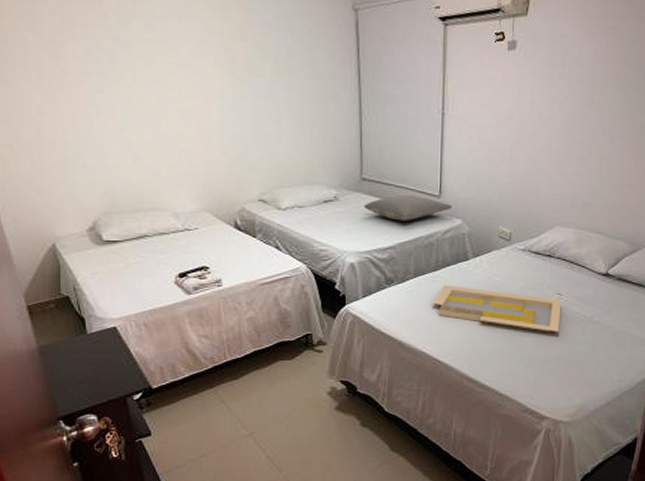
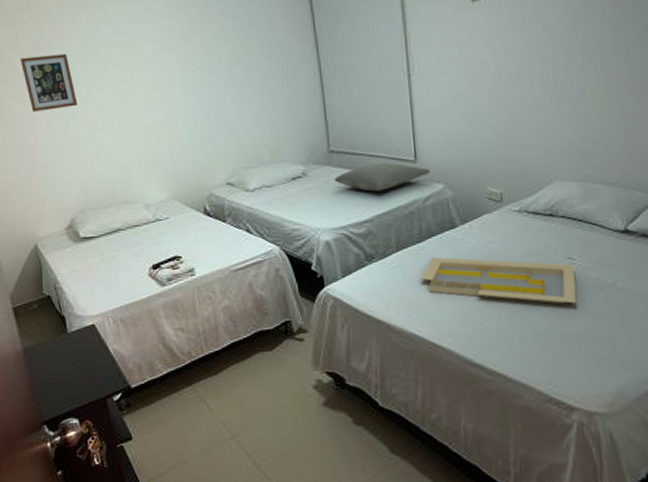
picture frame: none [37,40,104,104] -> present [20,53,78,112]

